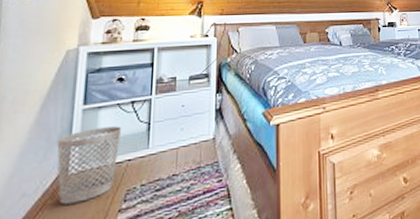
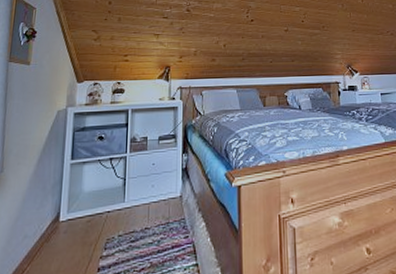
wastebasket: present [57,126,122,205] -> none [51,180,103,248]

